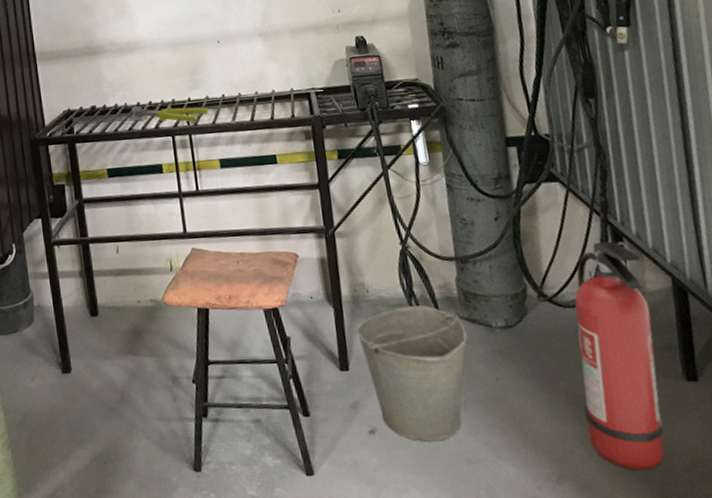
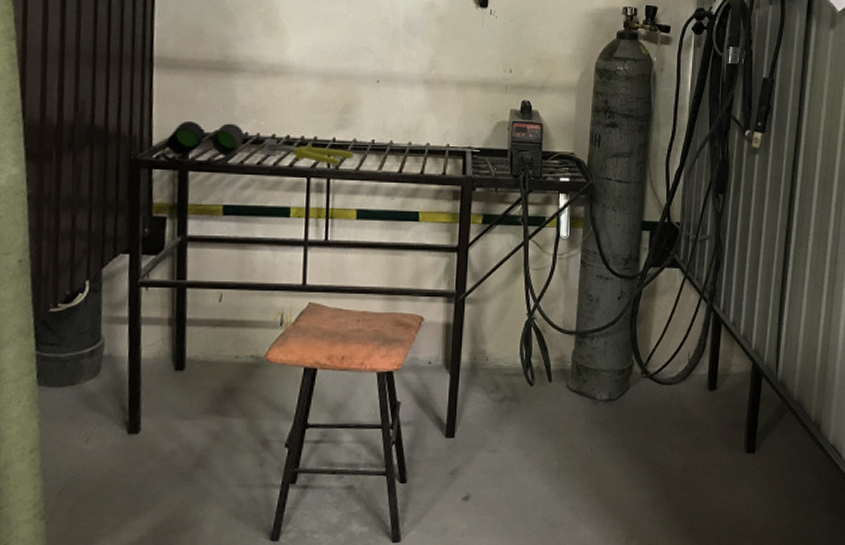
goggles: none [52,98,115,139] -> present [161,120,245,166]
bucket: present [356,305,468,442] -> none [468,376,573,508]
fire extinguisher: present [574,241,665,471] -> none [659,326,731,531]

